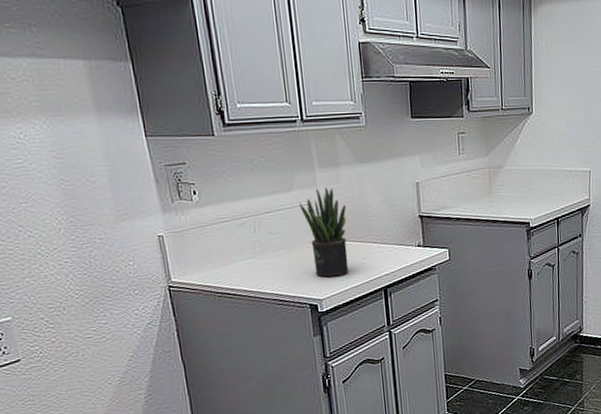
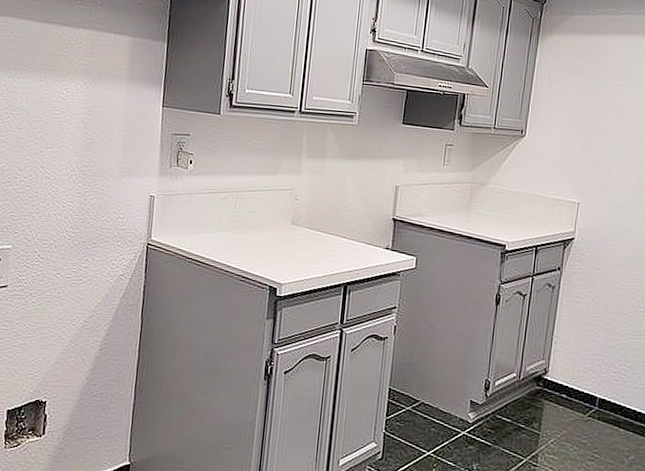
potted plant: present [299,187,349,278] -> none [280,176,324,264]

